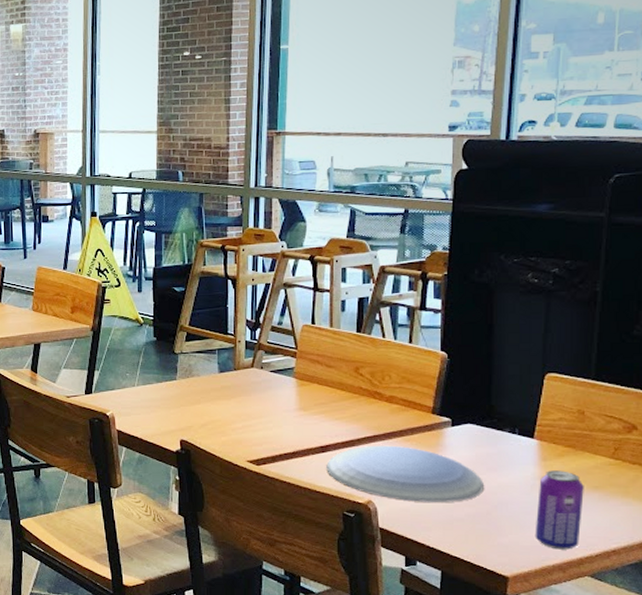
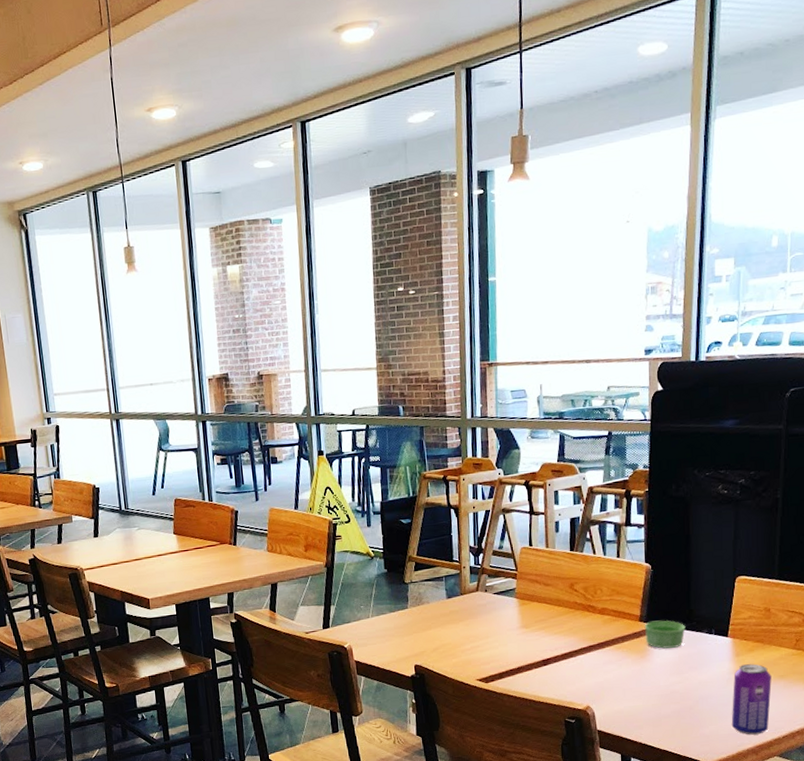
plate: present [326,445,484,502] -> none [548,654,686,704]
ramekin: none [437,414,485,445] -> present [644,620,686,649]

